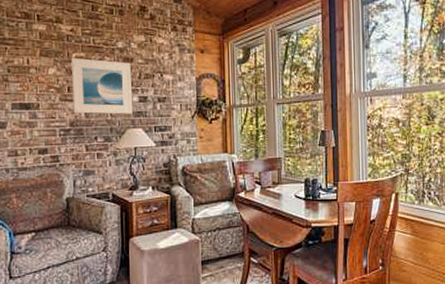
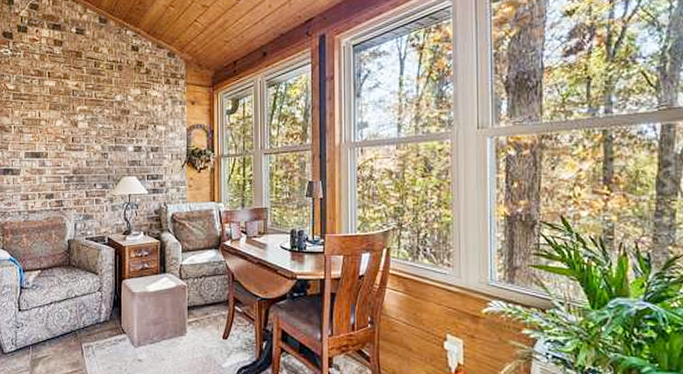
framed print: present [71,57,132,115] -> none [76,110,128,163]

